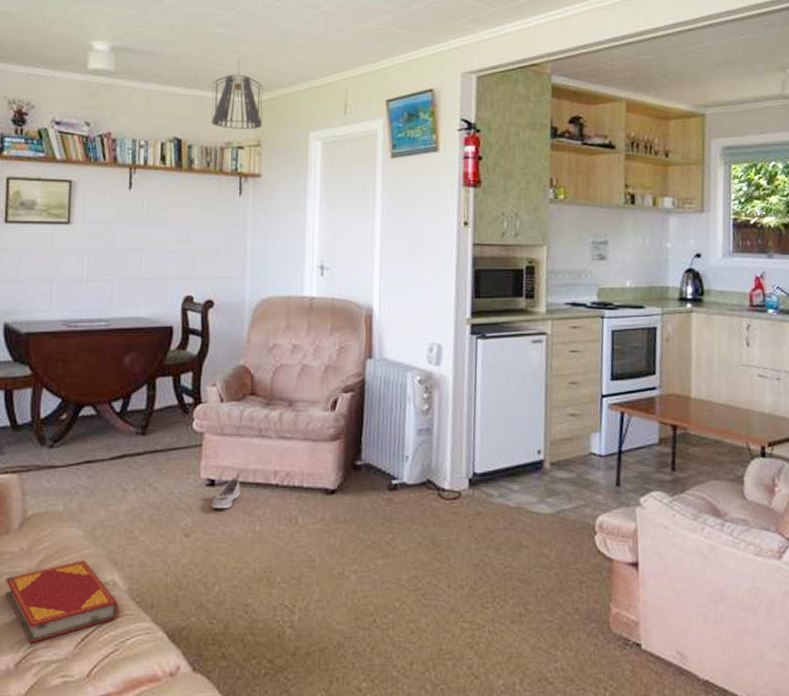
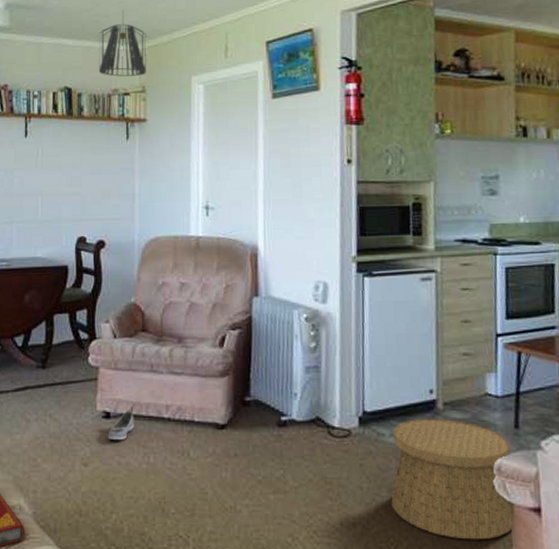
basket: none [498,479,615,597] -> present [391,419,516,540]

